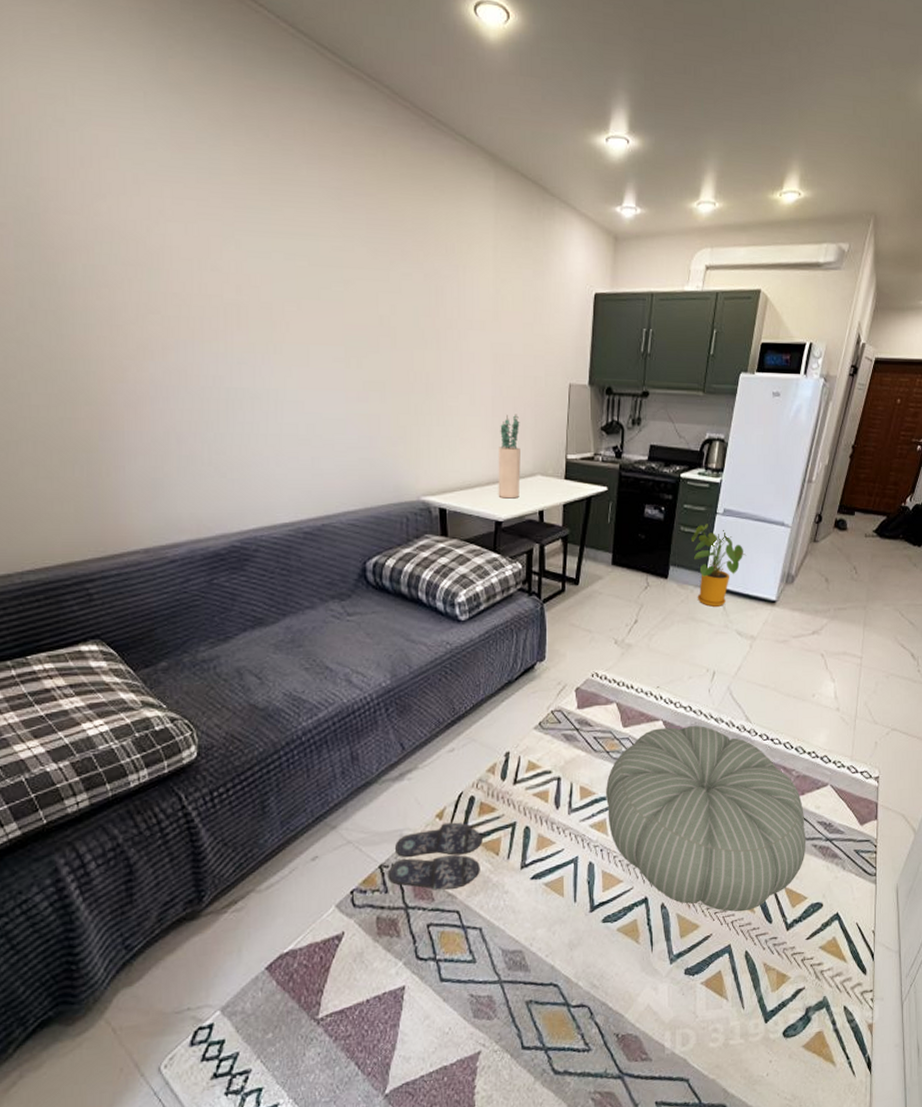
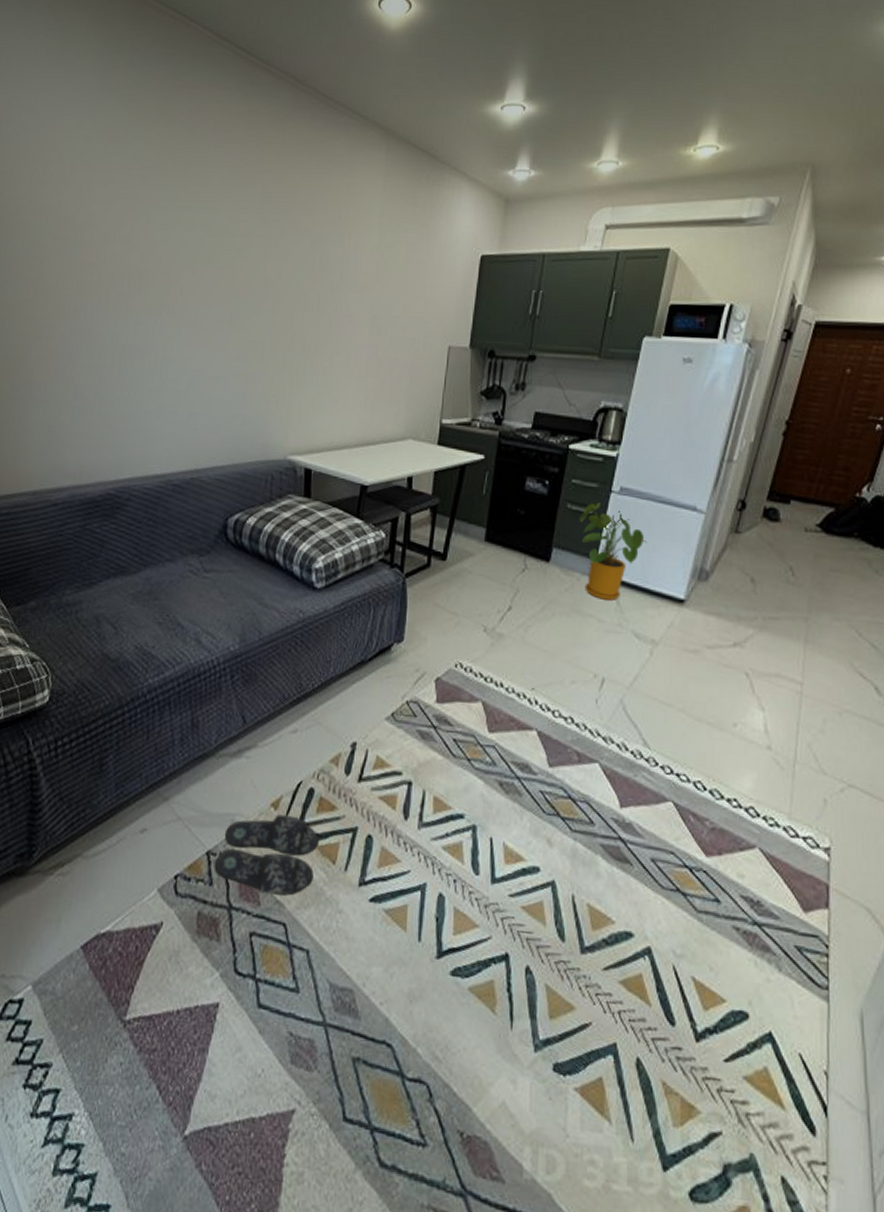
vase: present [498,414,521,499] -> none [366,375,394,463]
pouf: present [606,726,807,912] -> none [464,739,725,1002]

